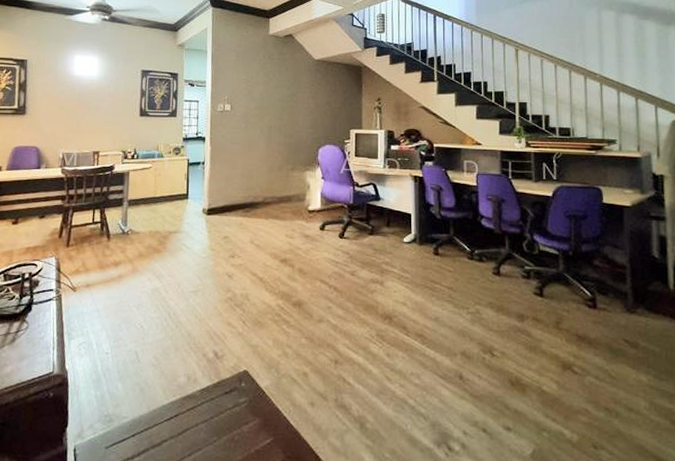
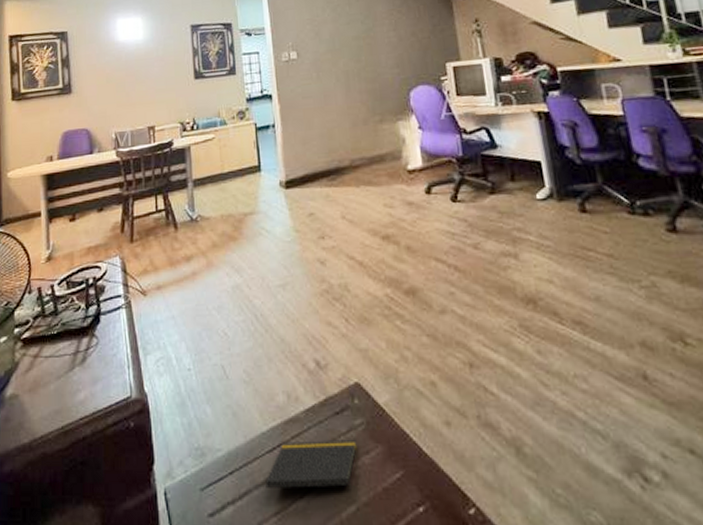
notepad: none [161,413,239,451] -> present [265,440,357,491]

